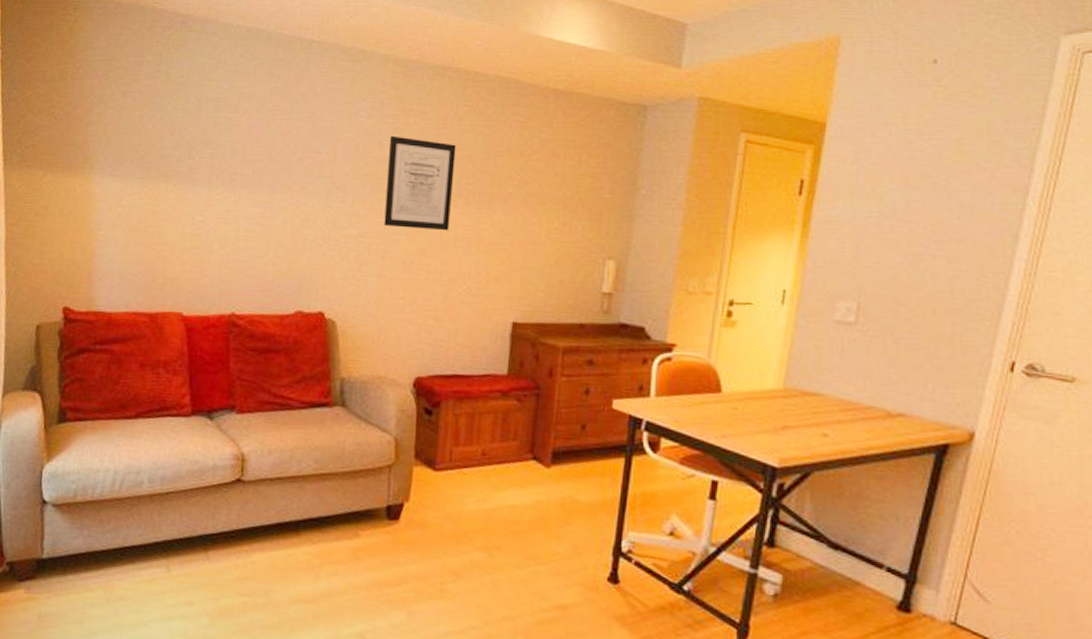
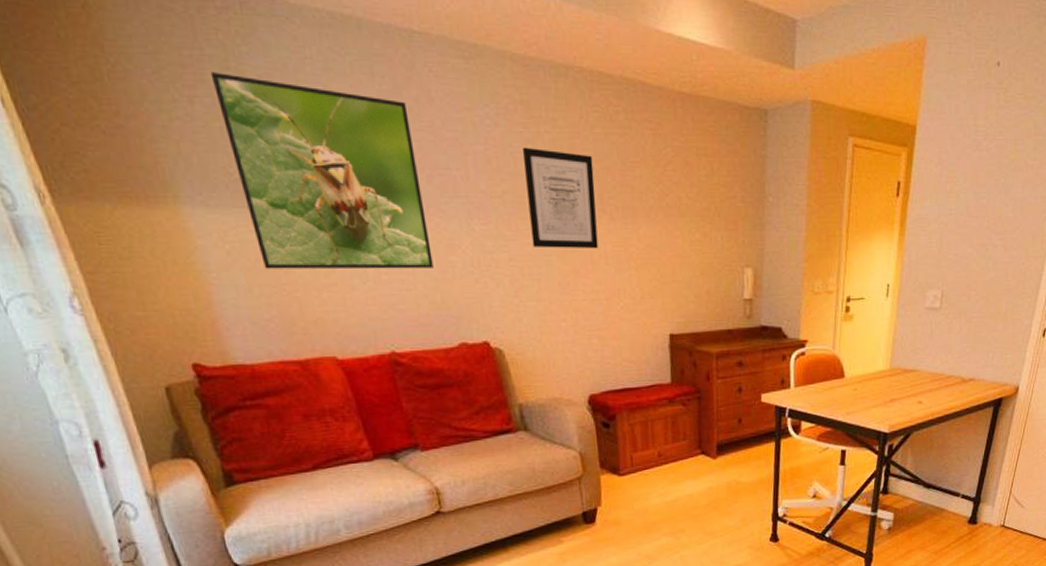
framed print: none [143,74,294,239] -> present [210,72,434,269]

